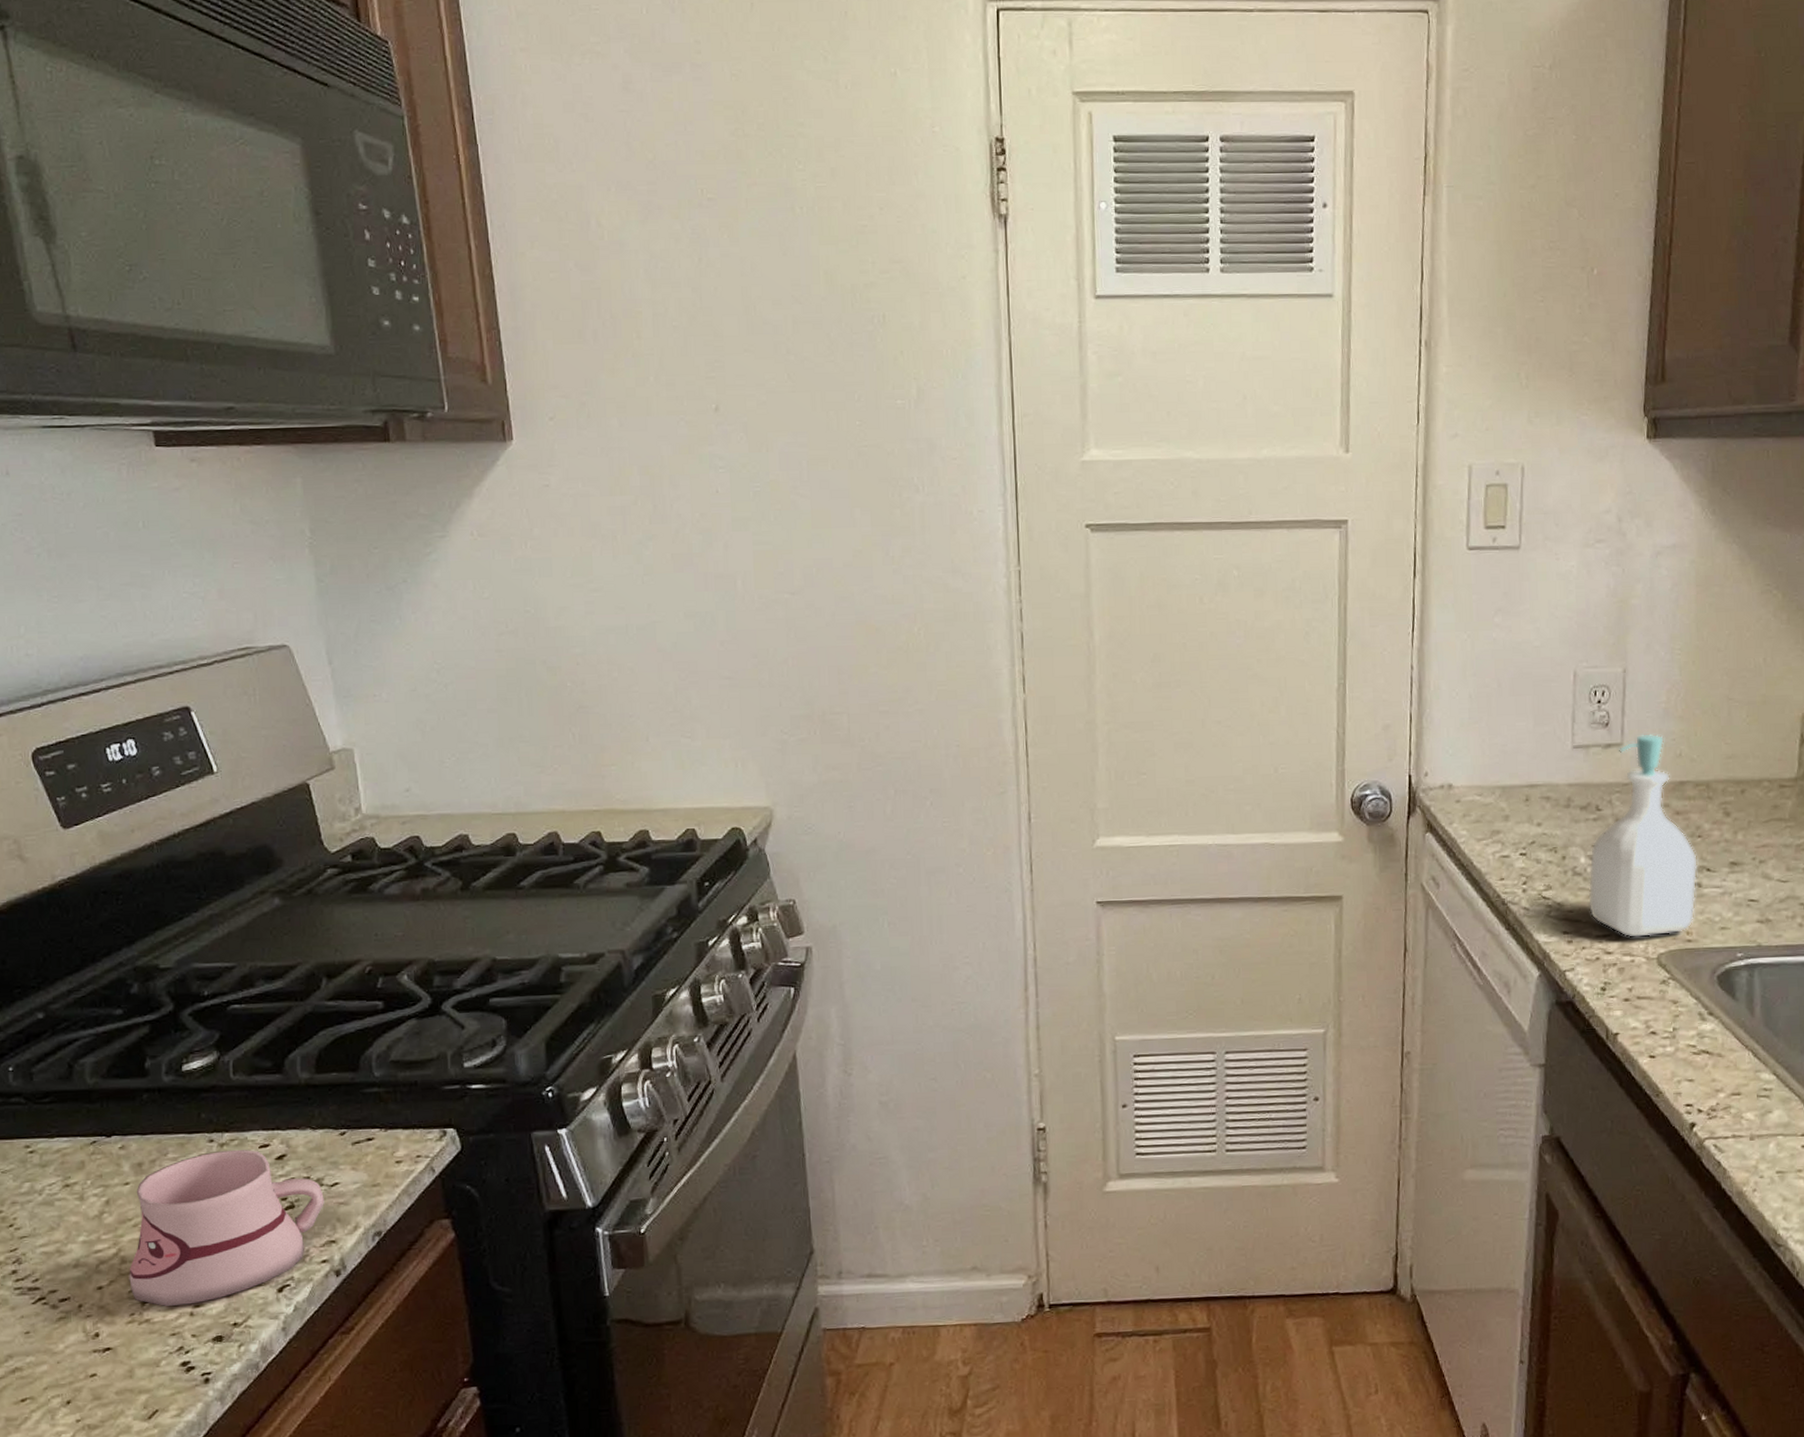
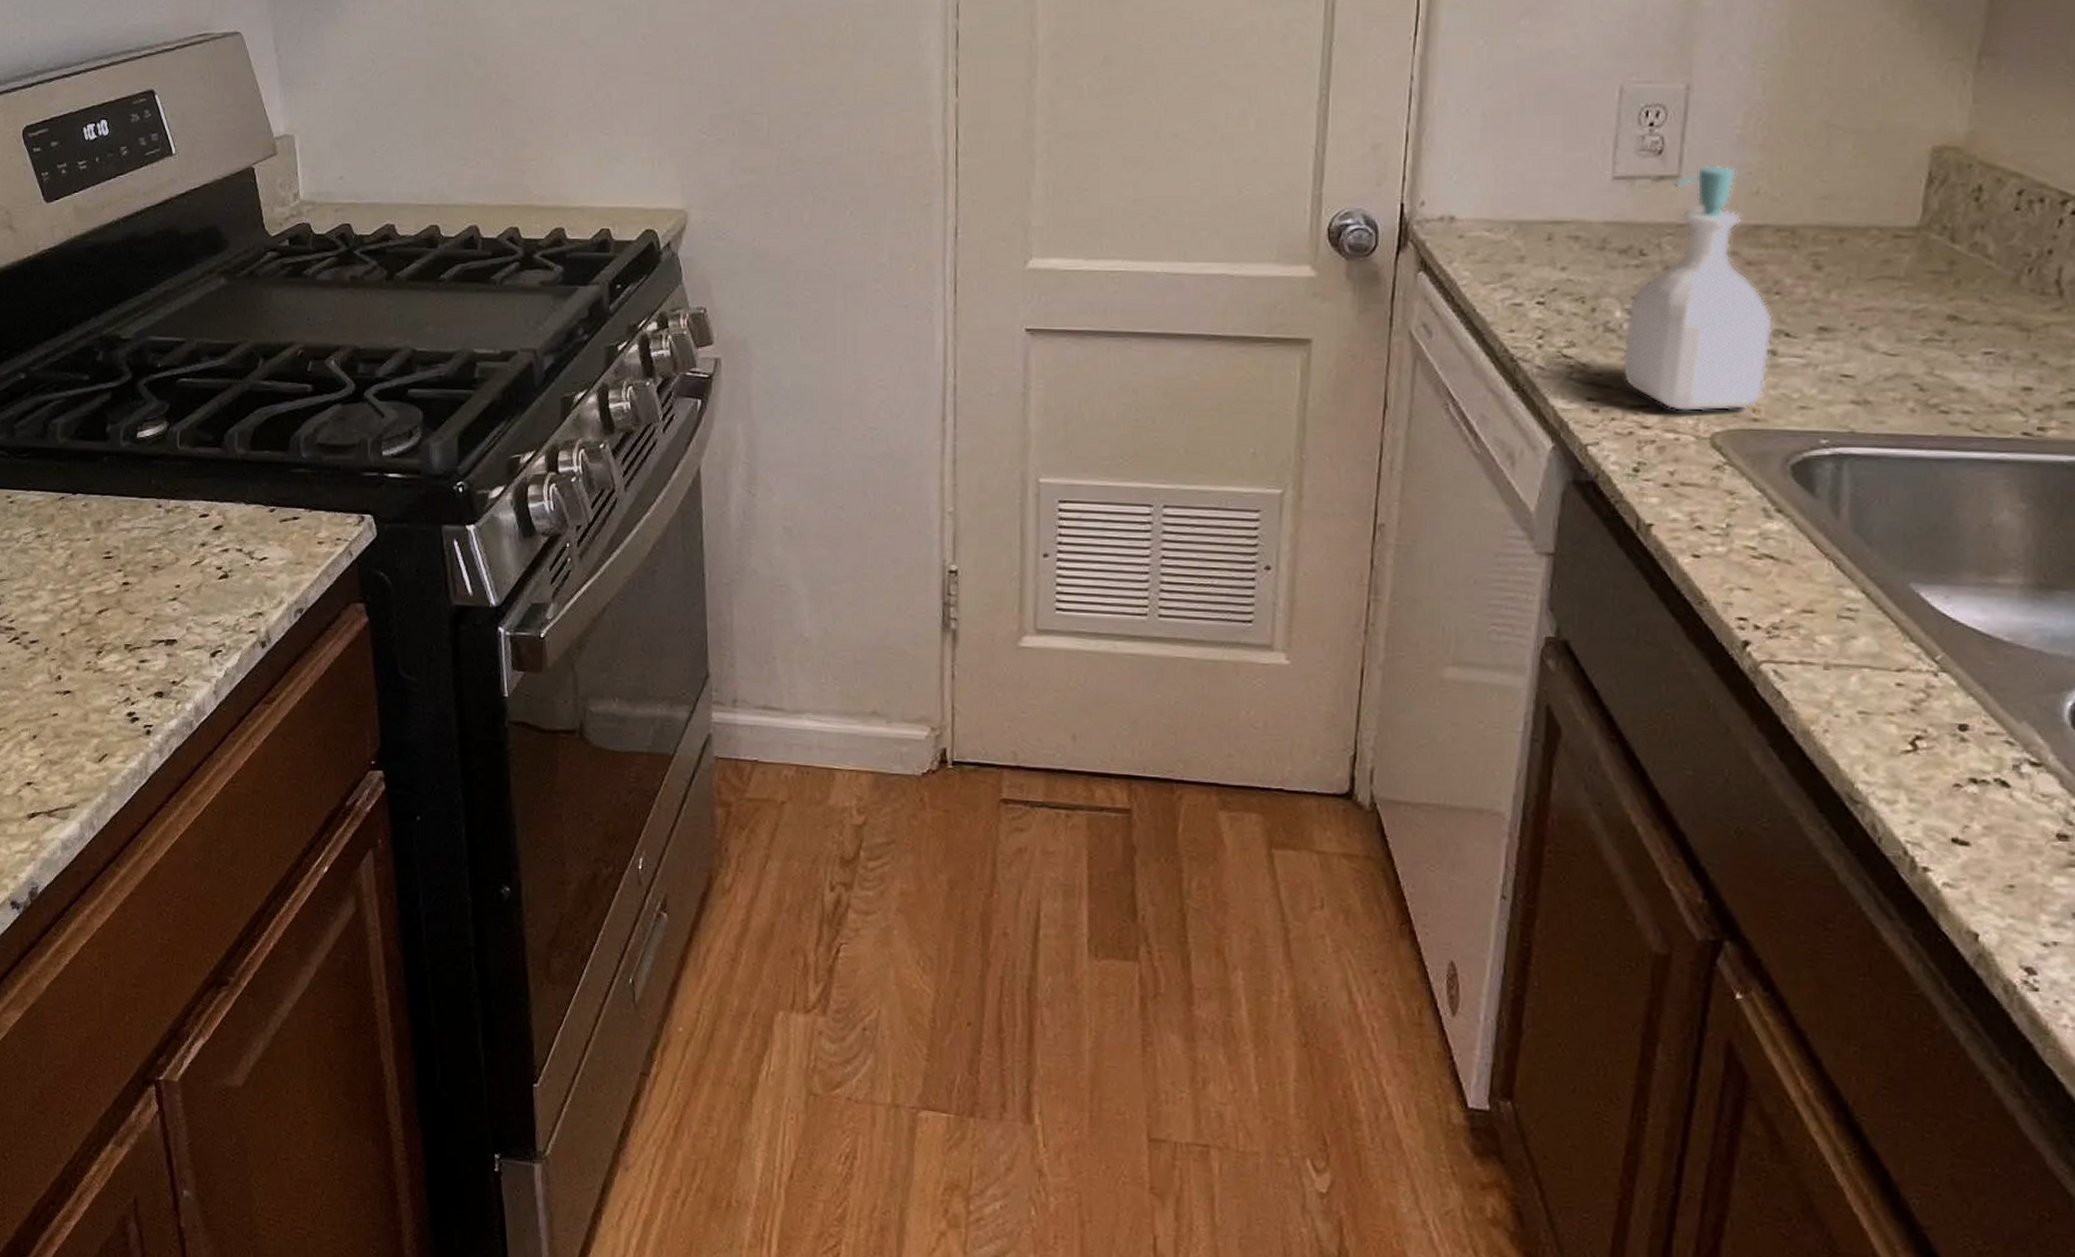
mug: present [129,1149,324,1306] -> none [87,516,254,659]

